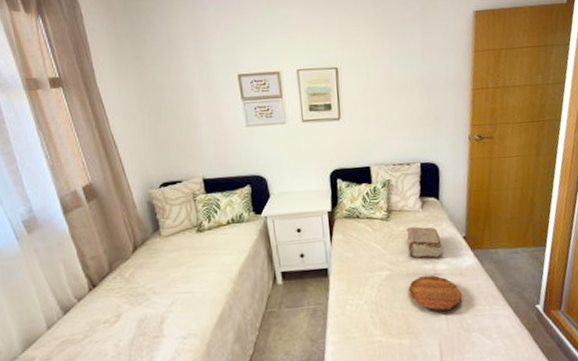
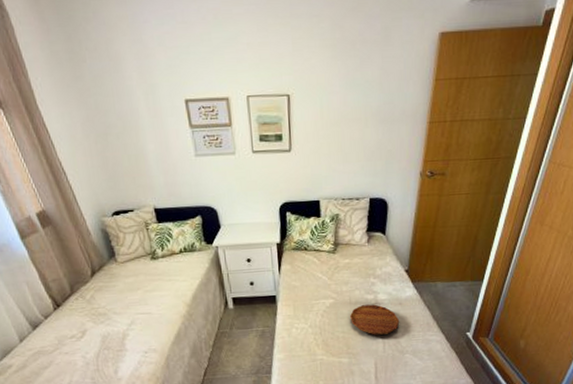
book: present [406,226,443,259] -> none [351,259,385,290]

